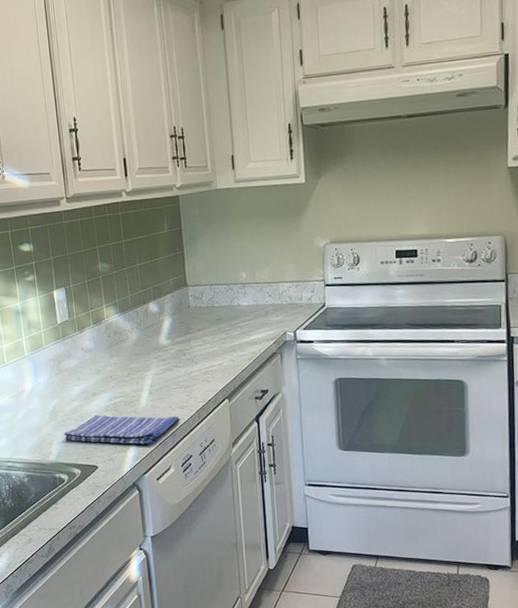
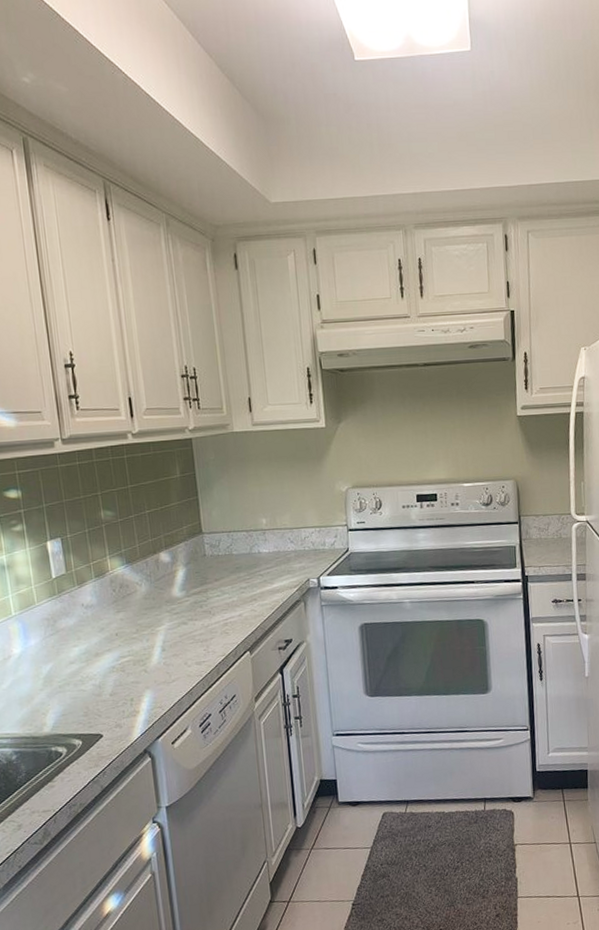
dish towel: present [63,415,180,445] -> none [60,673,197,709]

